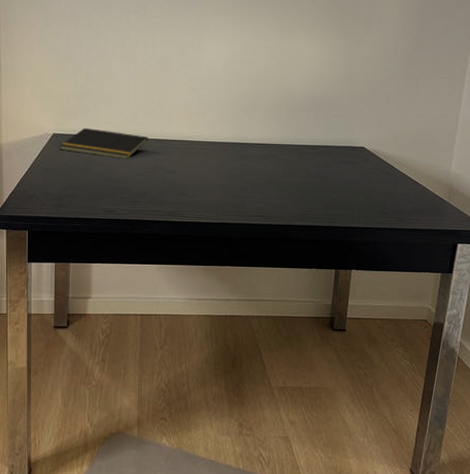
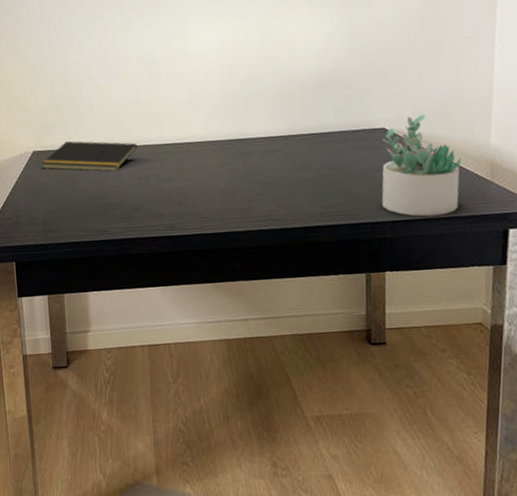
succulent plant: none [355,139,425,226] -> present [382,114,461,217]

